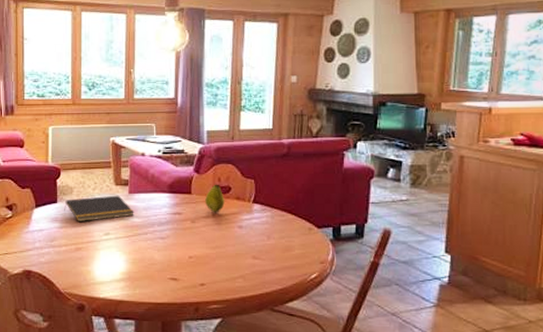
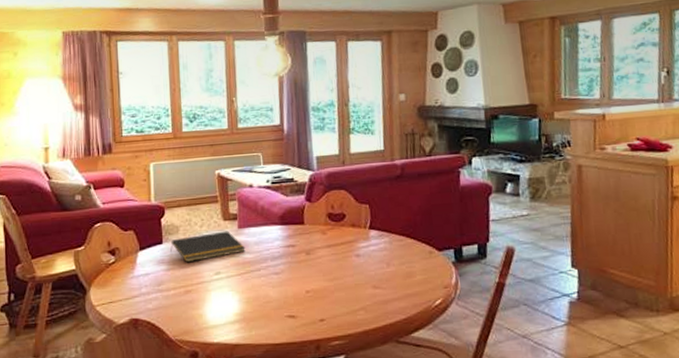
fruit: present [205,184,225,213] -> none [319,211,340,243]

